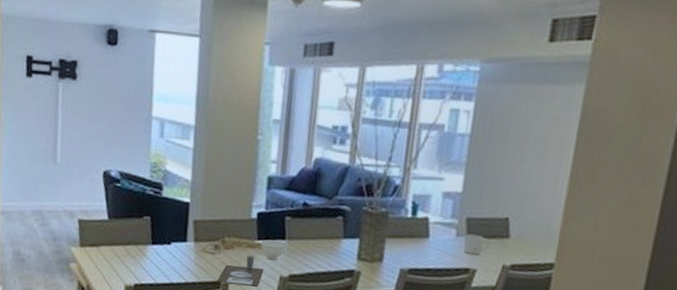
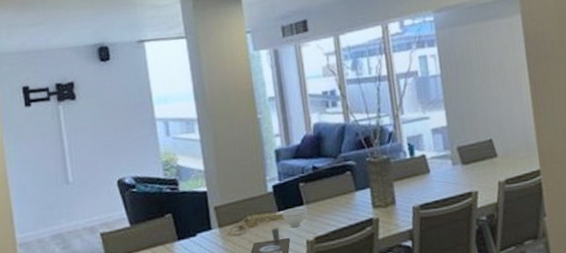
mug: present [464,234,490,255] -> none [460,160,483,179]

